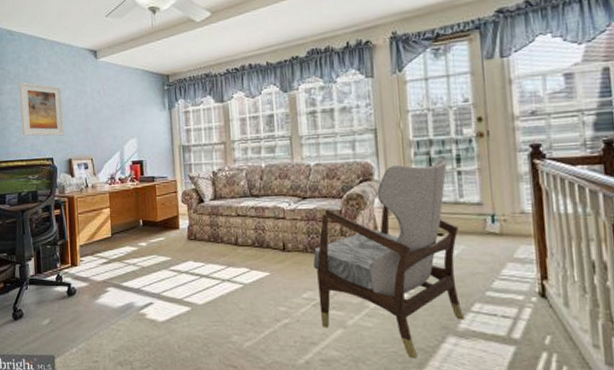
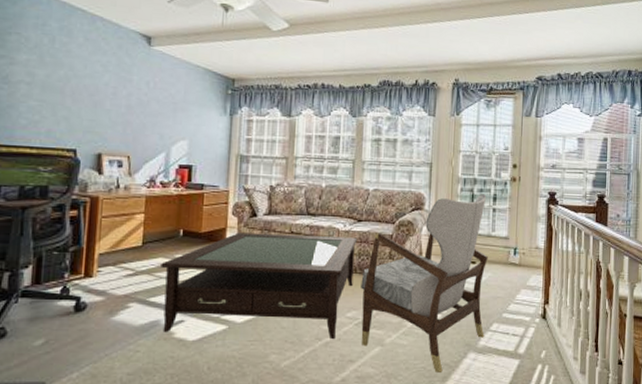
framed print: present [19,81,64,136] -> none [36,53,100,125]
coffee table: none [128,215,305,321] -> present [161,232,358,340]

